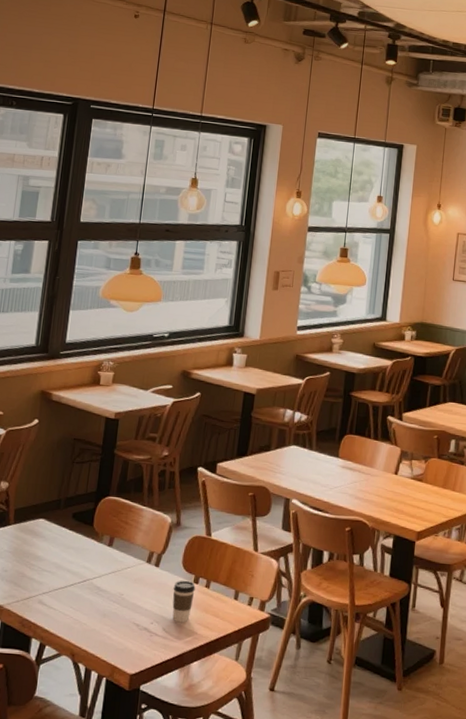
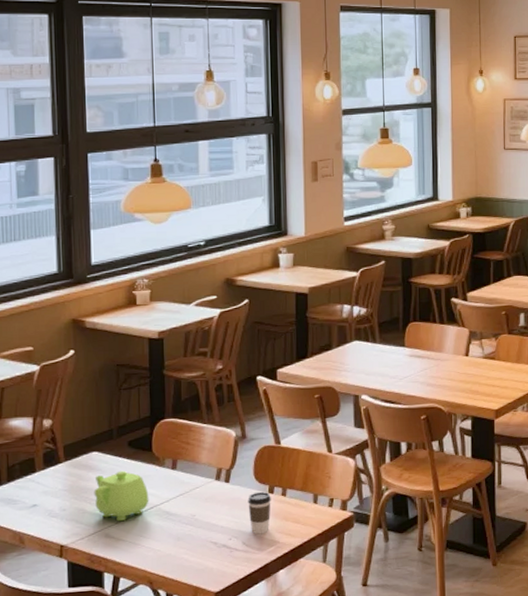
teapot: none [34,540,84,590] -> present [94,470,149,522]

